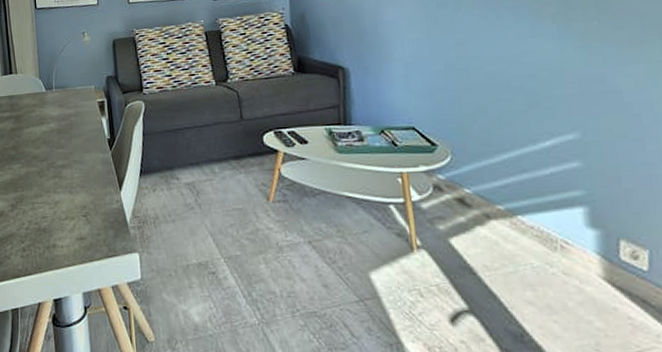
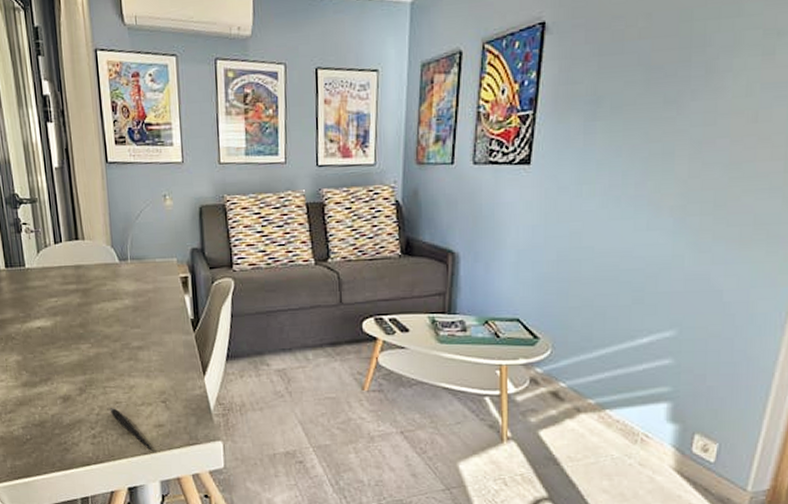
pen: none [37,222,74,263] -> present [109,408,151,451]

